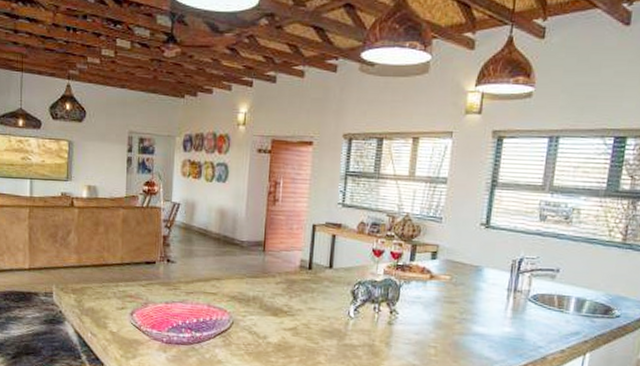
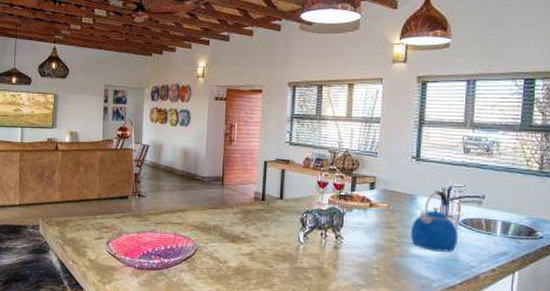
kettle: none [473,262,527,331] -> present [410,190,458,252]

